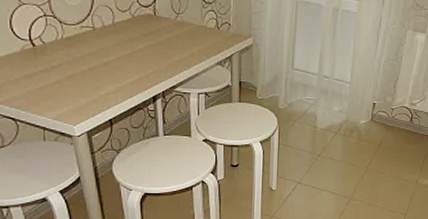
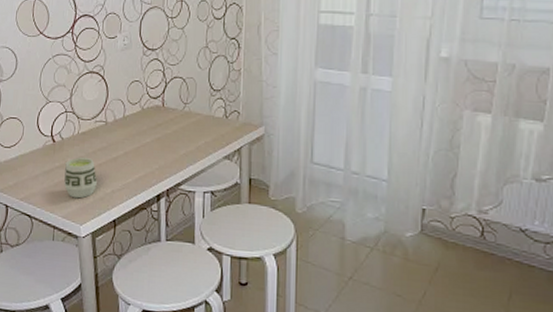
cup: none [50,62,88,101] -> present [64,157,97,199]

